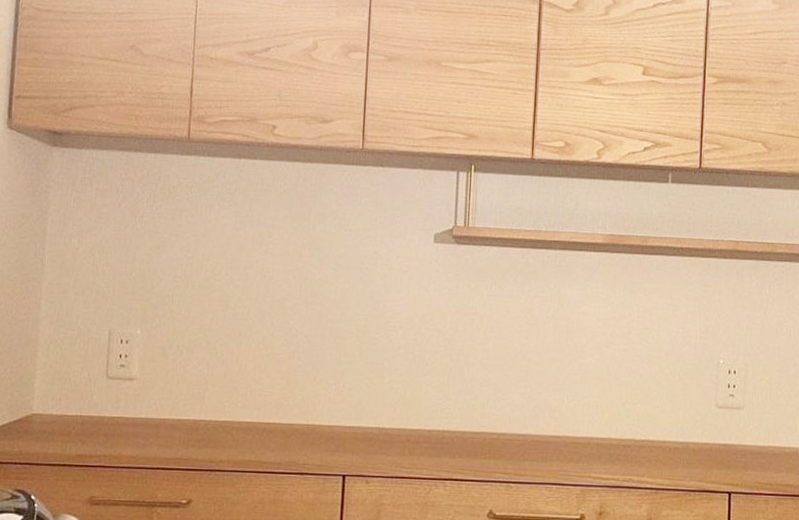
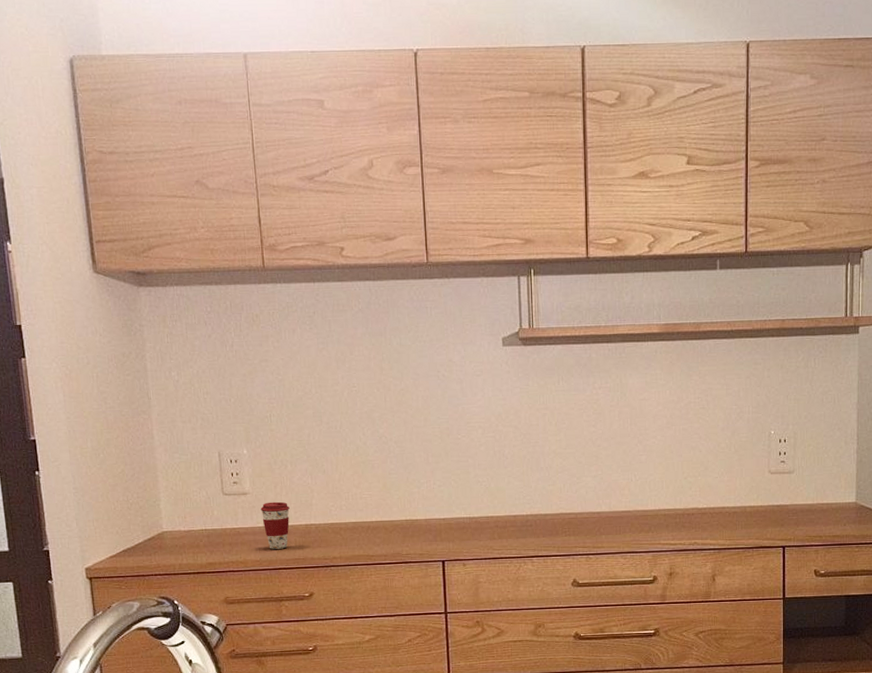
coffee cup: none [146,390,179,446] -> present [260,501,290,549]

